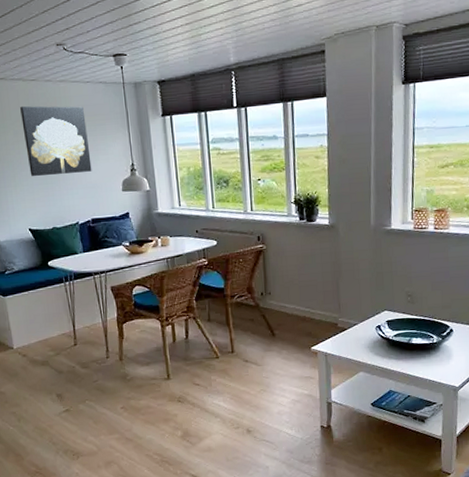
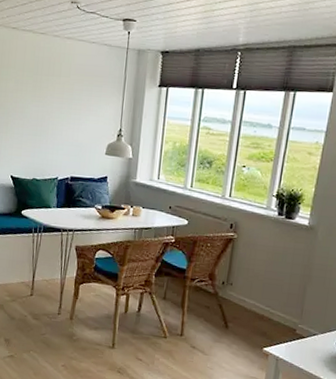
wall art: present [20,105,92,176] -> none [22,56,85,130]

